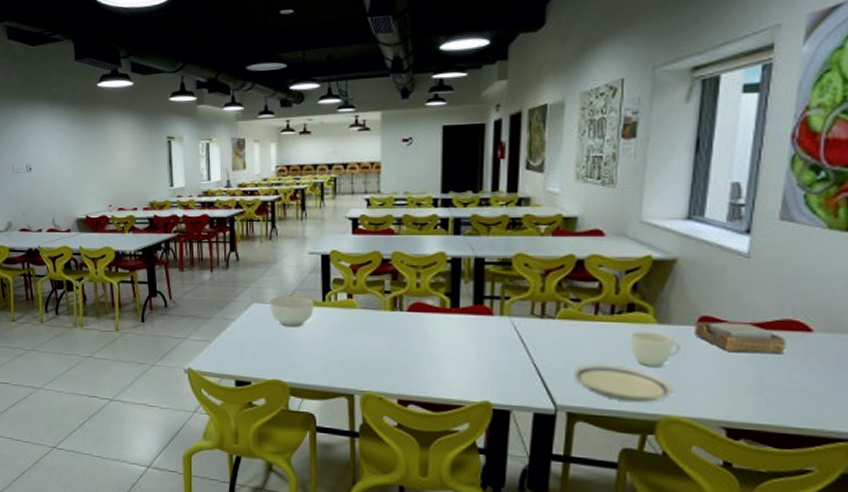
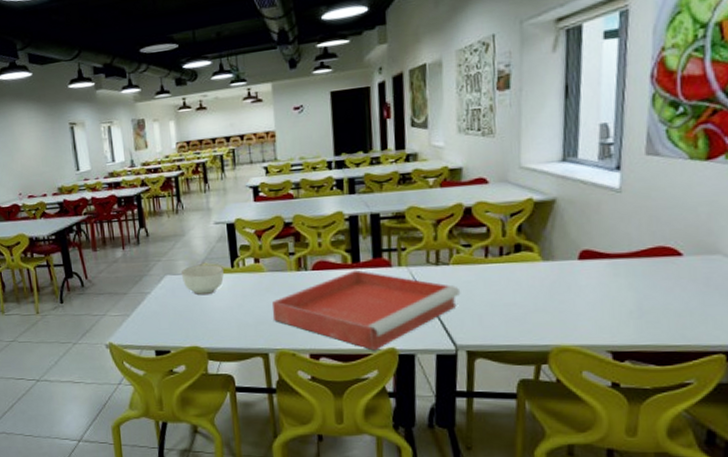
tray: none [361,315,566,403] -> present [272,269,461,351]
plate: present [574,364,672,402] -> none [470,302,561,335]
cup: present [631,331,680,368] -> none [520,269,566,302]
napkin holder: present [694,321,786,354] -> none [576,252,660,280]

